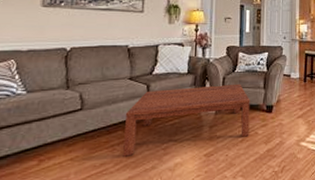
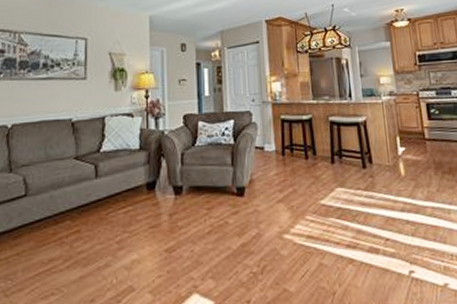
coffee table: present [123,83,250,157] -> none [72,160,218,252]

